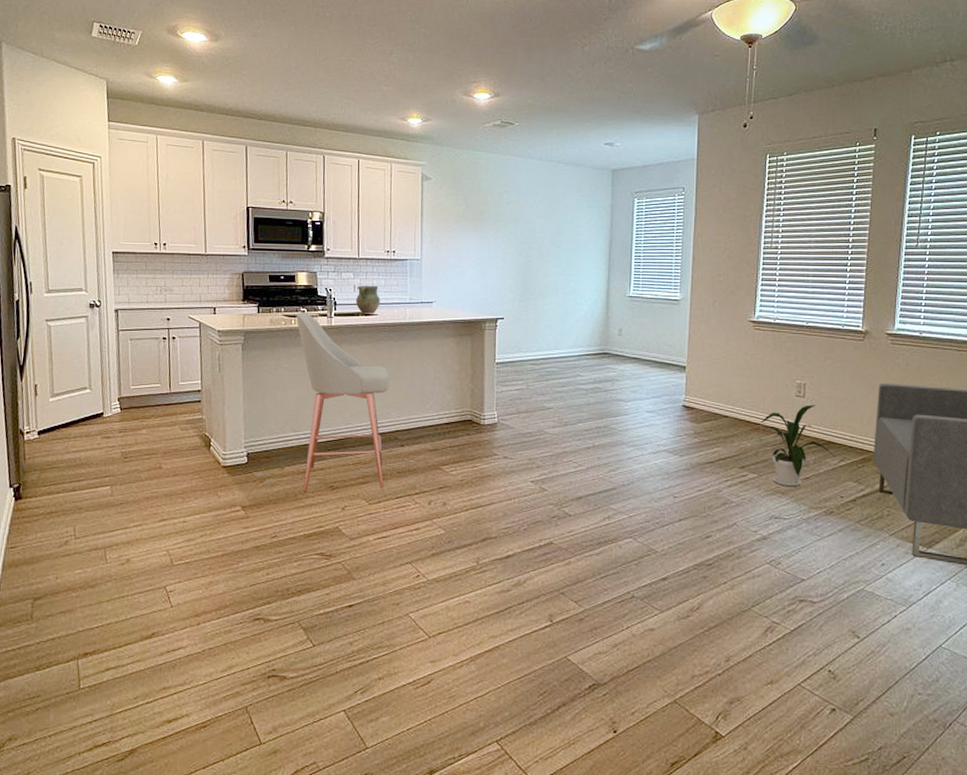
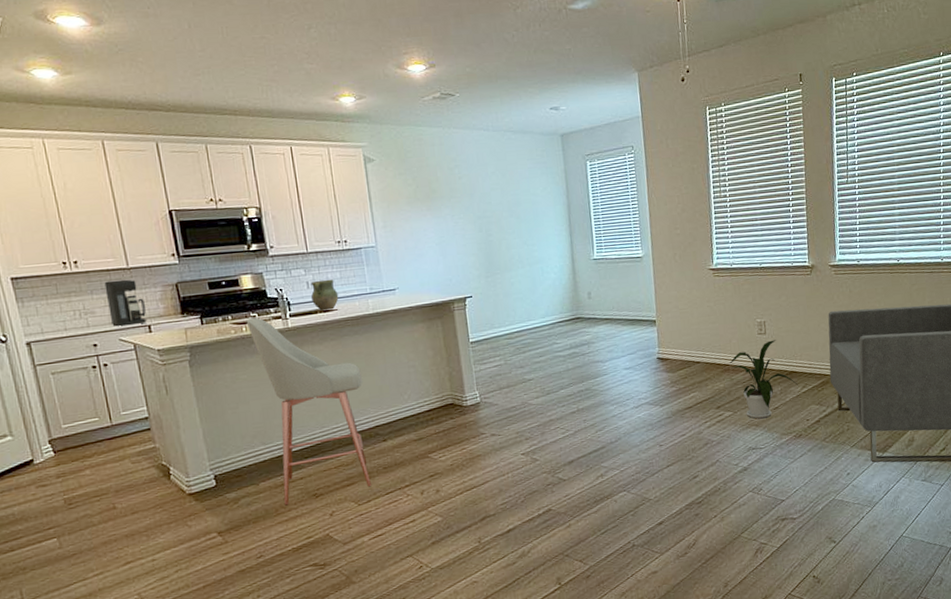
coffee maker: none [184,264,214,306] -> present [104,279,147,327]

